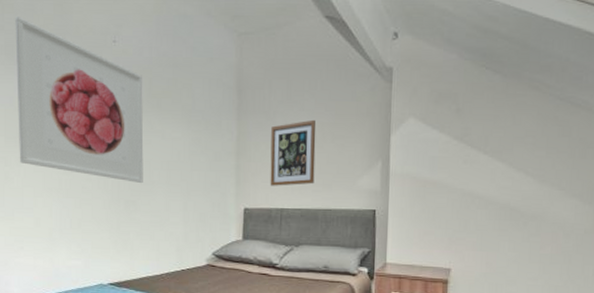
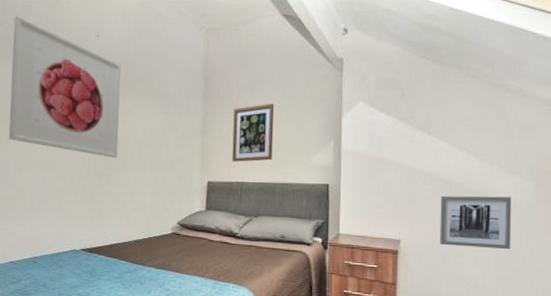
wall art: none [492,220,570,278] -> present [439,195,512,250]

